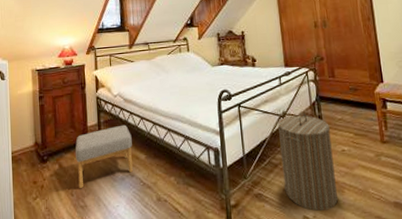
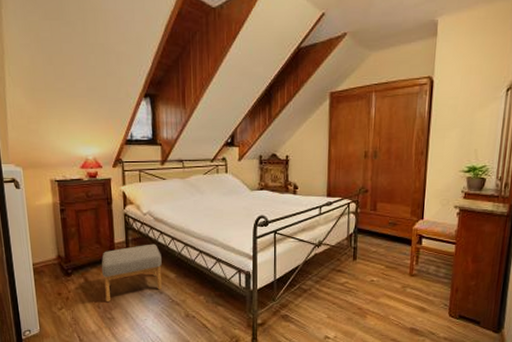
laundry hamper: present [278,112,338,211] -> none [311,243,363,332]

